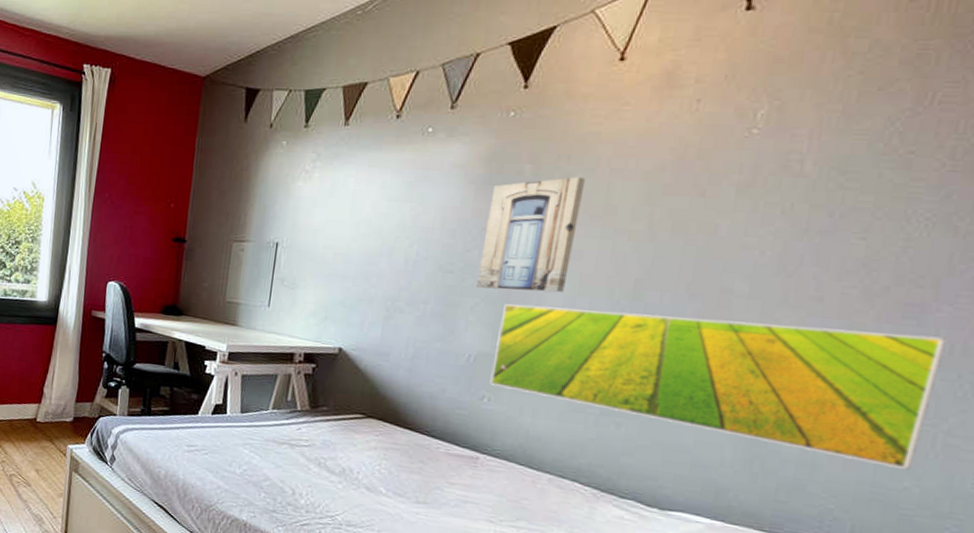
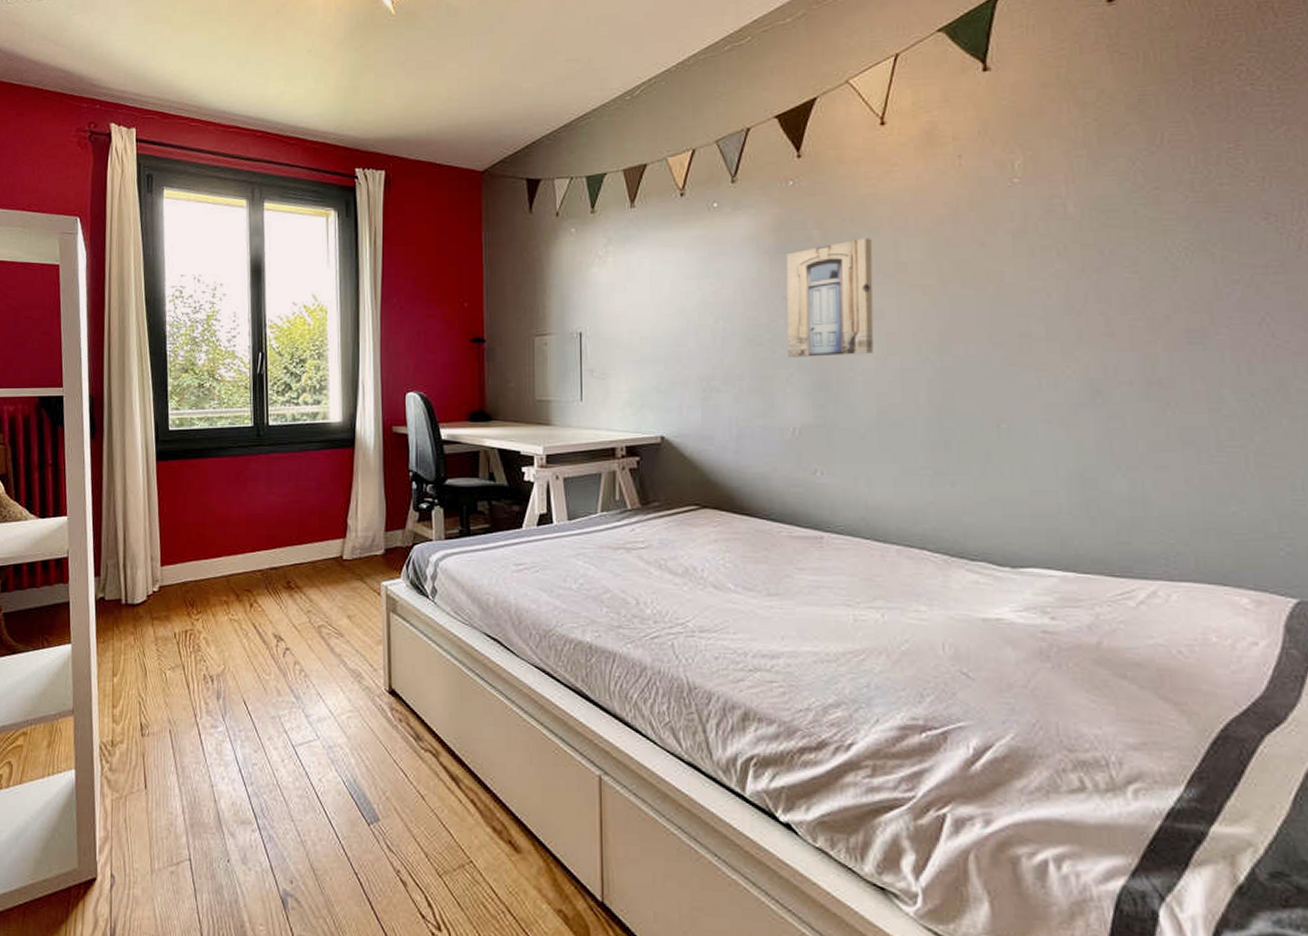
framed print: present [490,304,948,471] -> none [818,359,1234,495]

